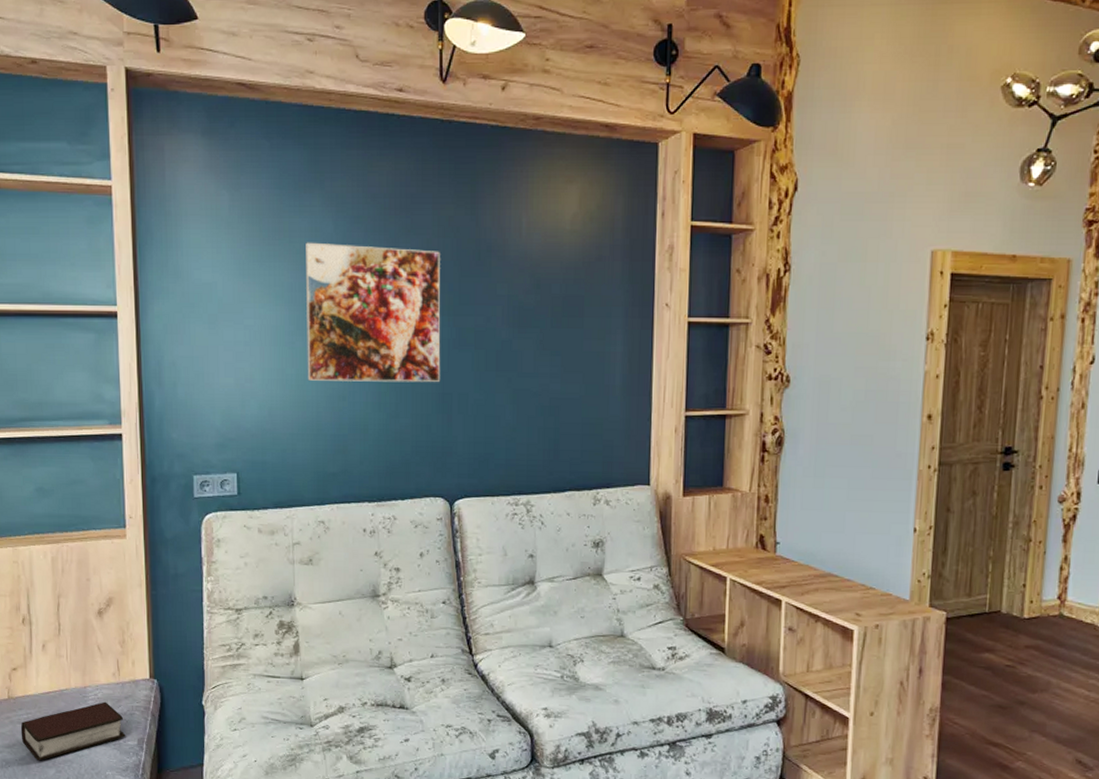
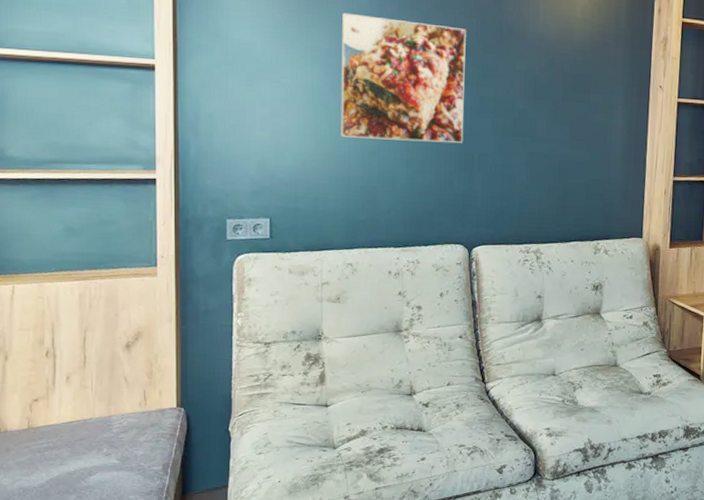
bible: present [20,701,126,761] -> none [40,430,151,488]

